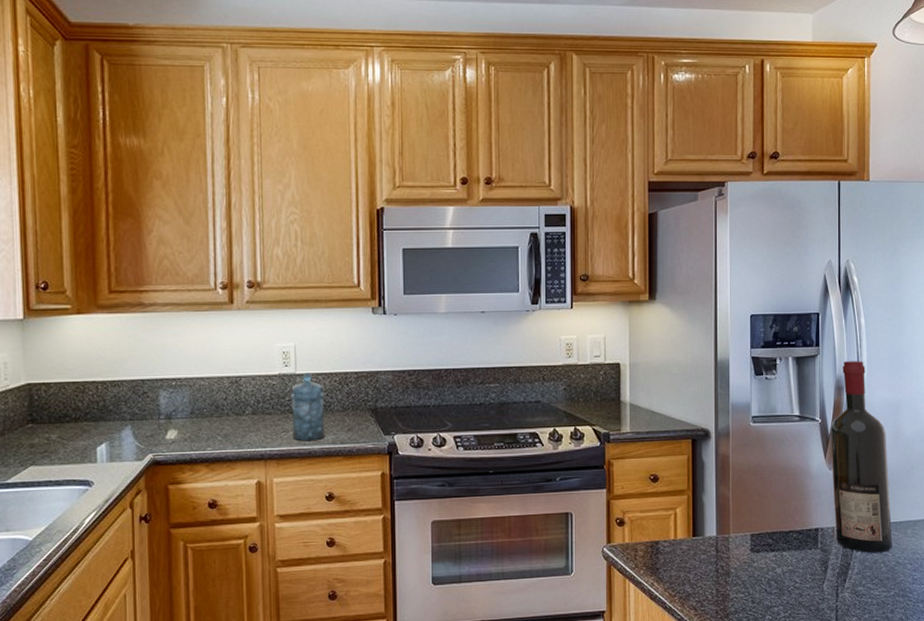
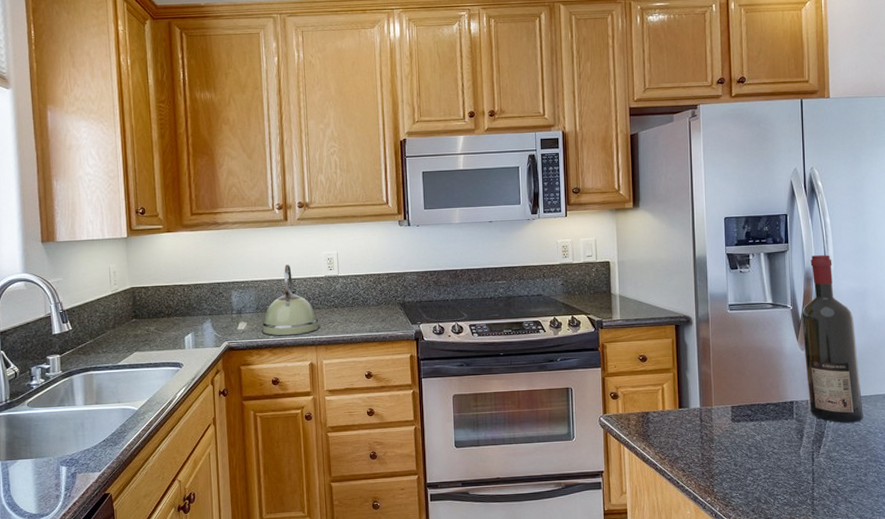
kettle: none [196,358,271,448] -> present [261,264,320,336]
canister: present [290,373,325,442] -> none [334,275,363,331]

